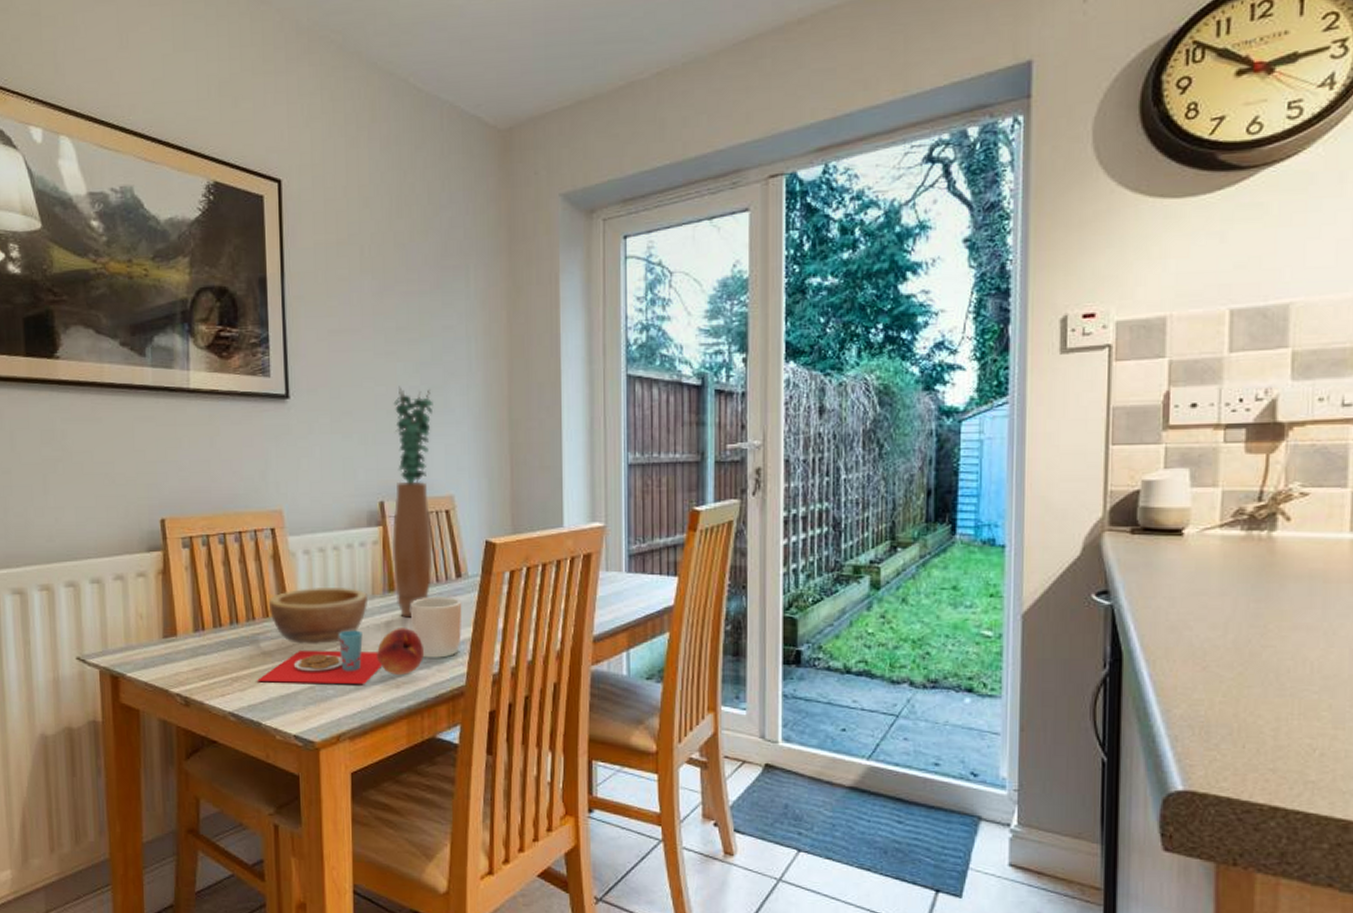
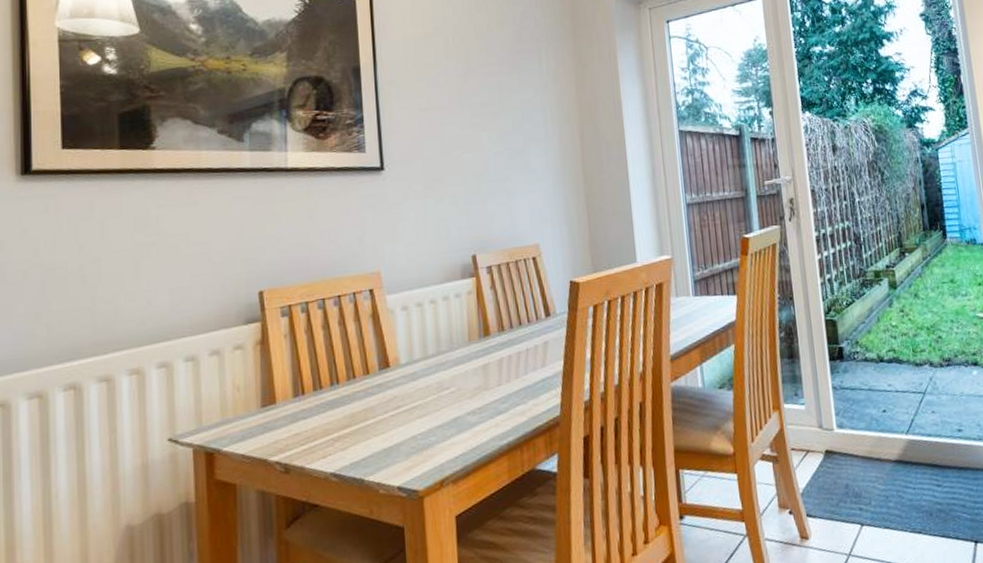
place setting: present [257,630,383,684] -> none [359,376,482,438]
bowl: present [268,588,367,645] -> none [369,337,465,398]
fruit: present [376,628,425,676] -> none [475,368,521,415]
vase: present [391,386,433,618] -> none [480,152,524,359]
mug: present [411,596,462,658] -> none [505,335,554,394]

